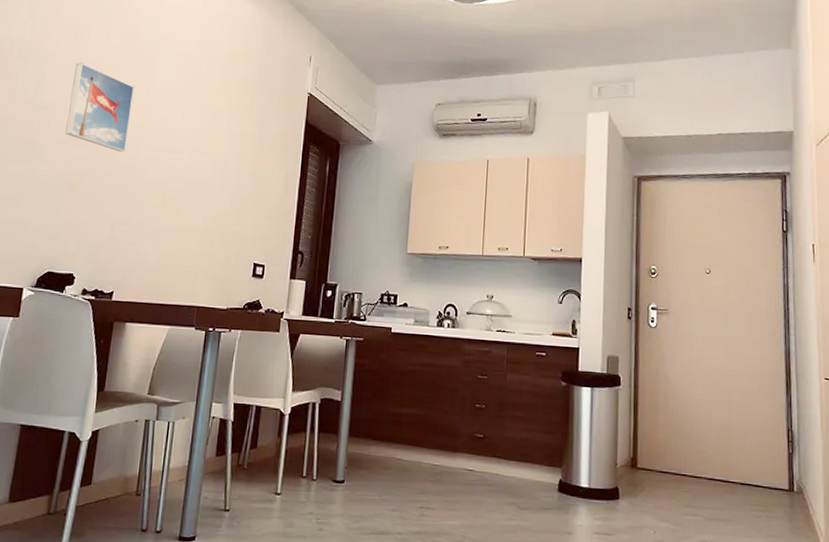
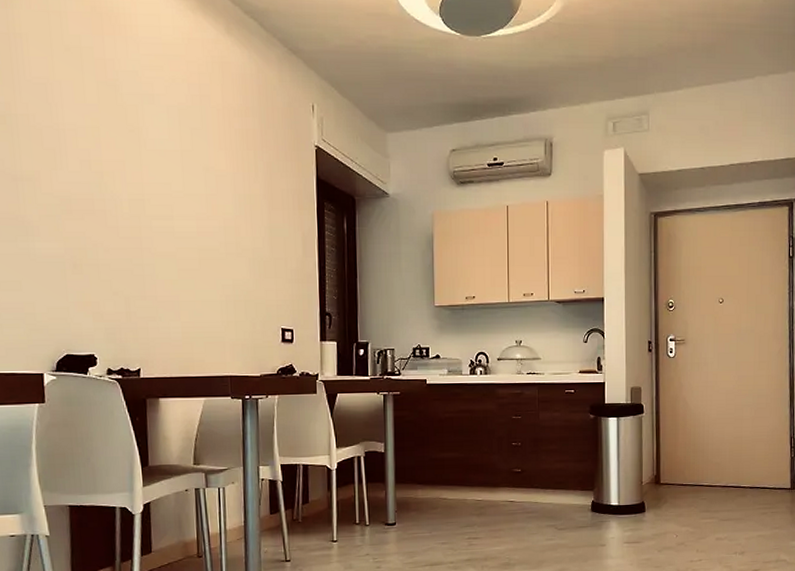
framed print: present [65,63,135,152] -> none [52,126,127,223]

